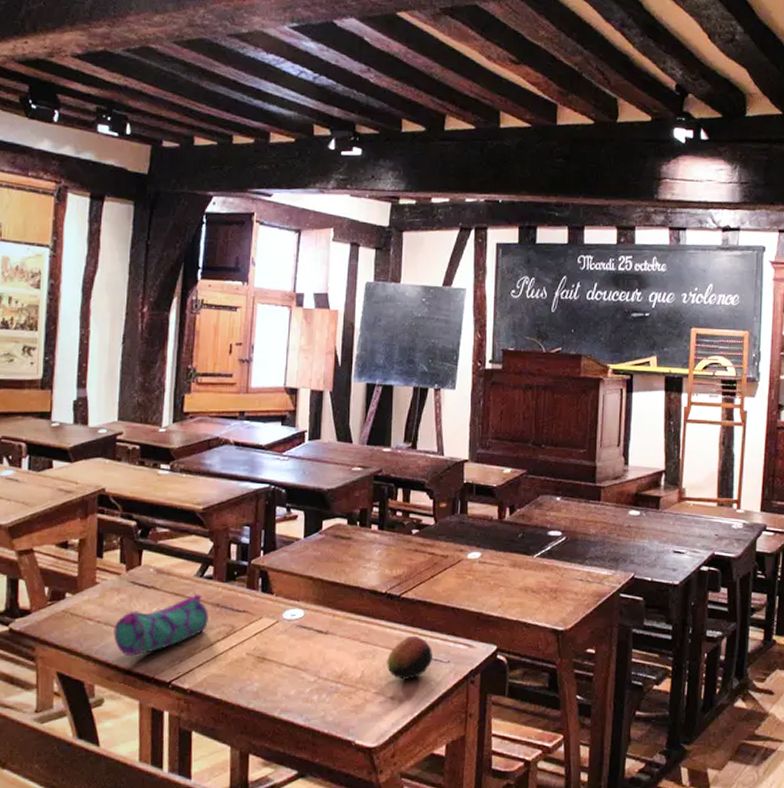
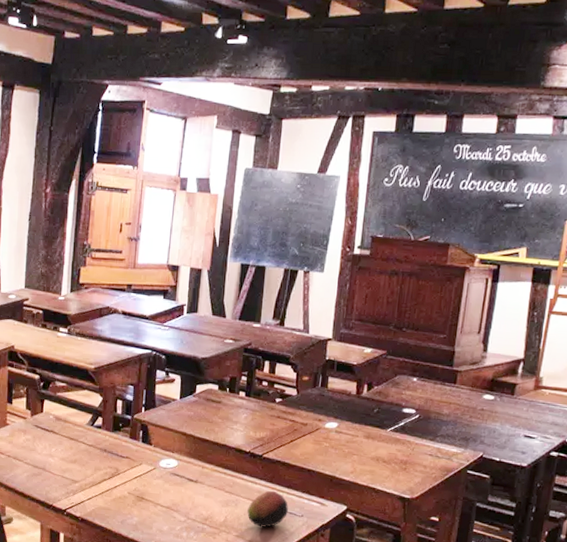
pencil case: present [113,594,208,657] -> none [20,440,97,487]

